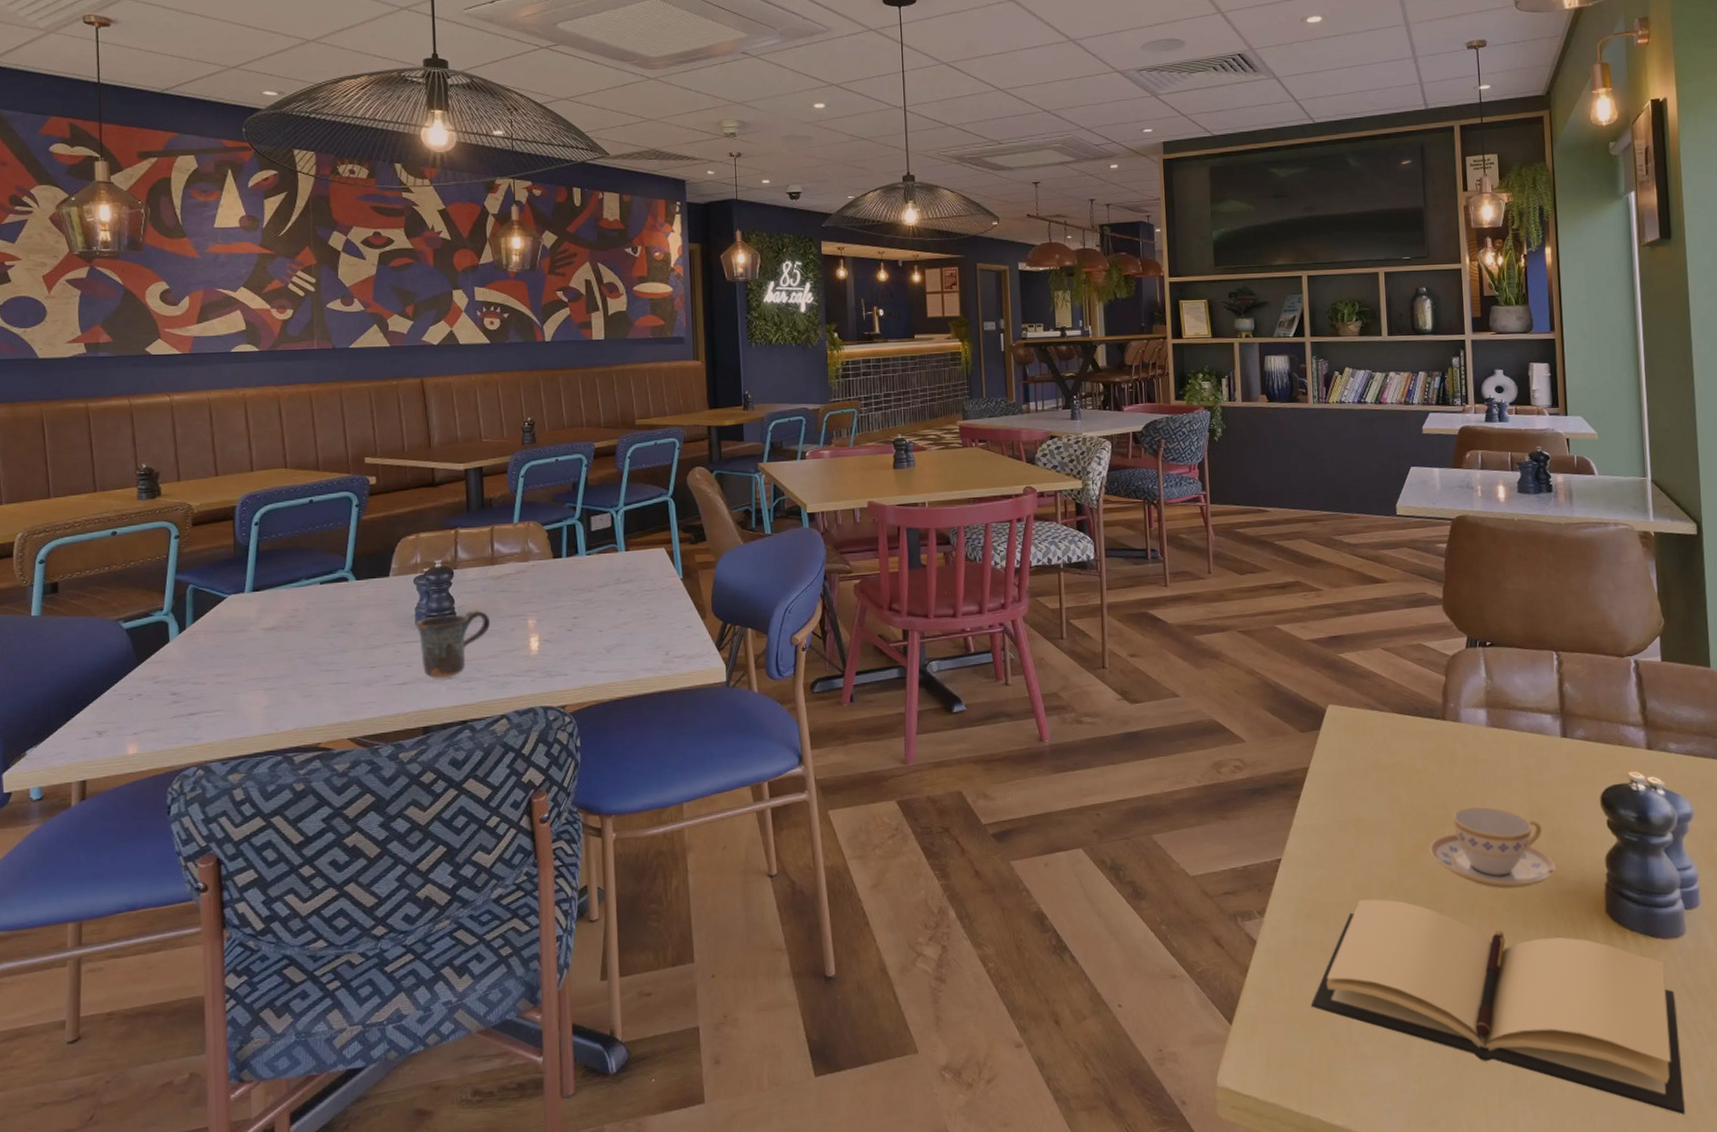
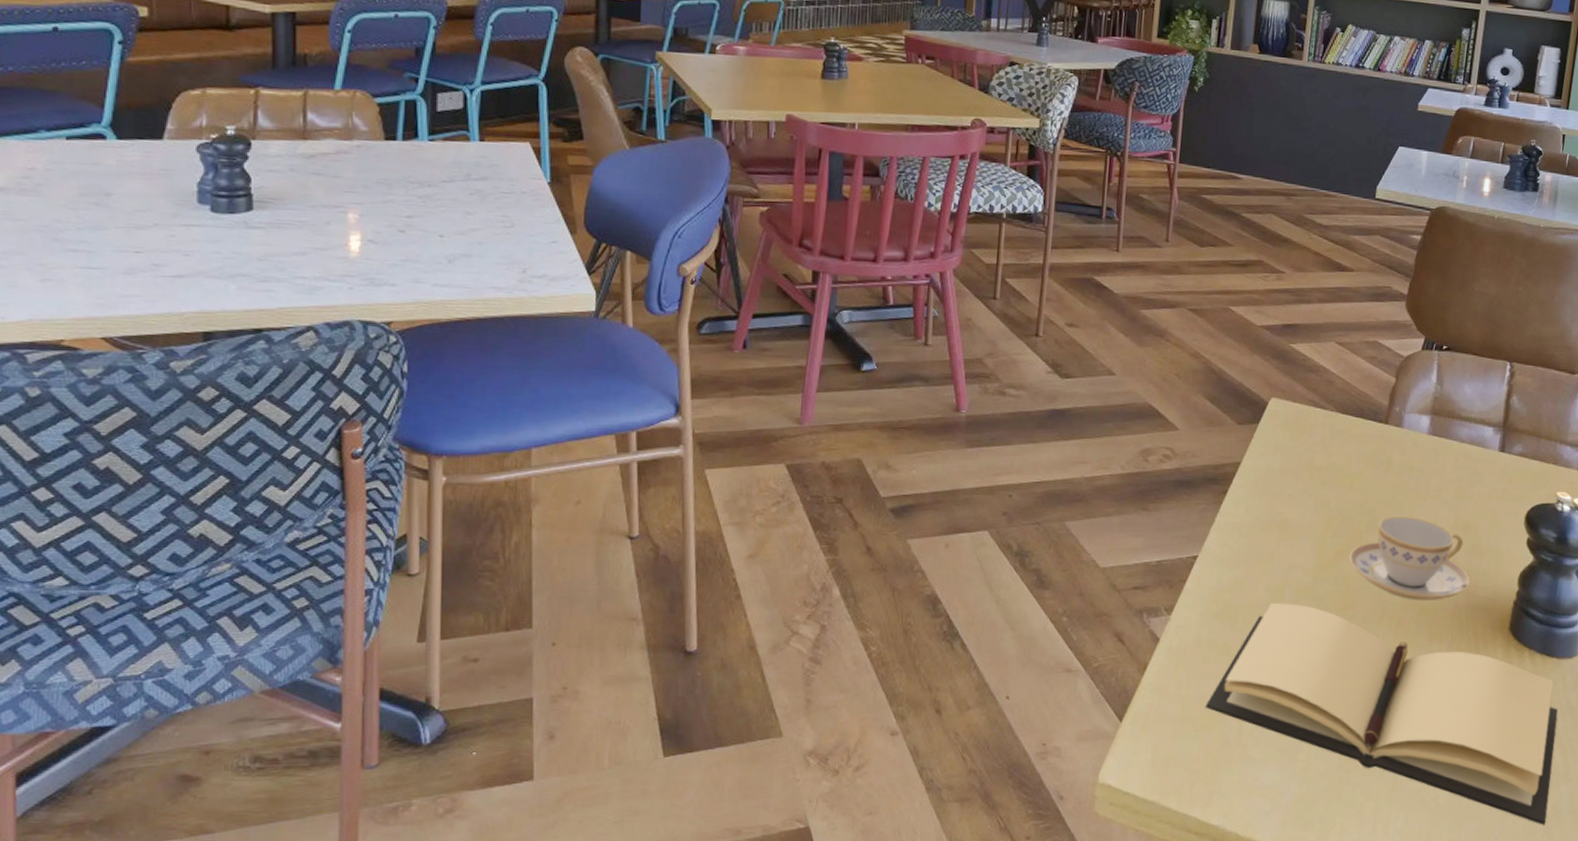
mug: present [415,610,491,679] -> none [196,193,299,275]

